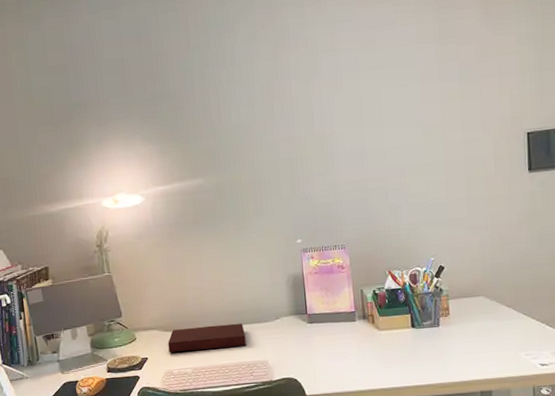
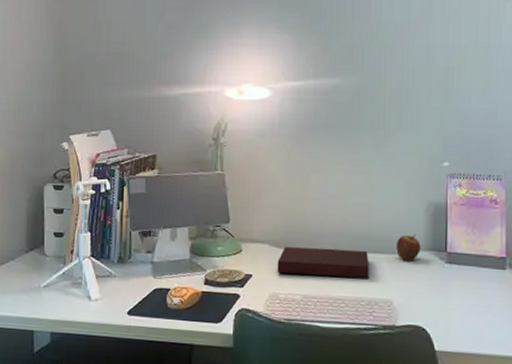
fruit: none [265,303,286,327] -> present [396,234,421,261]

